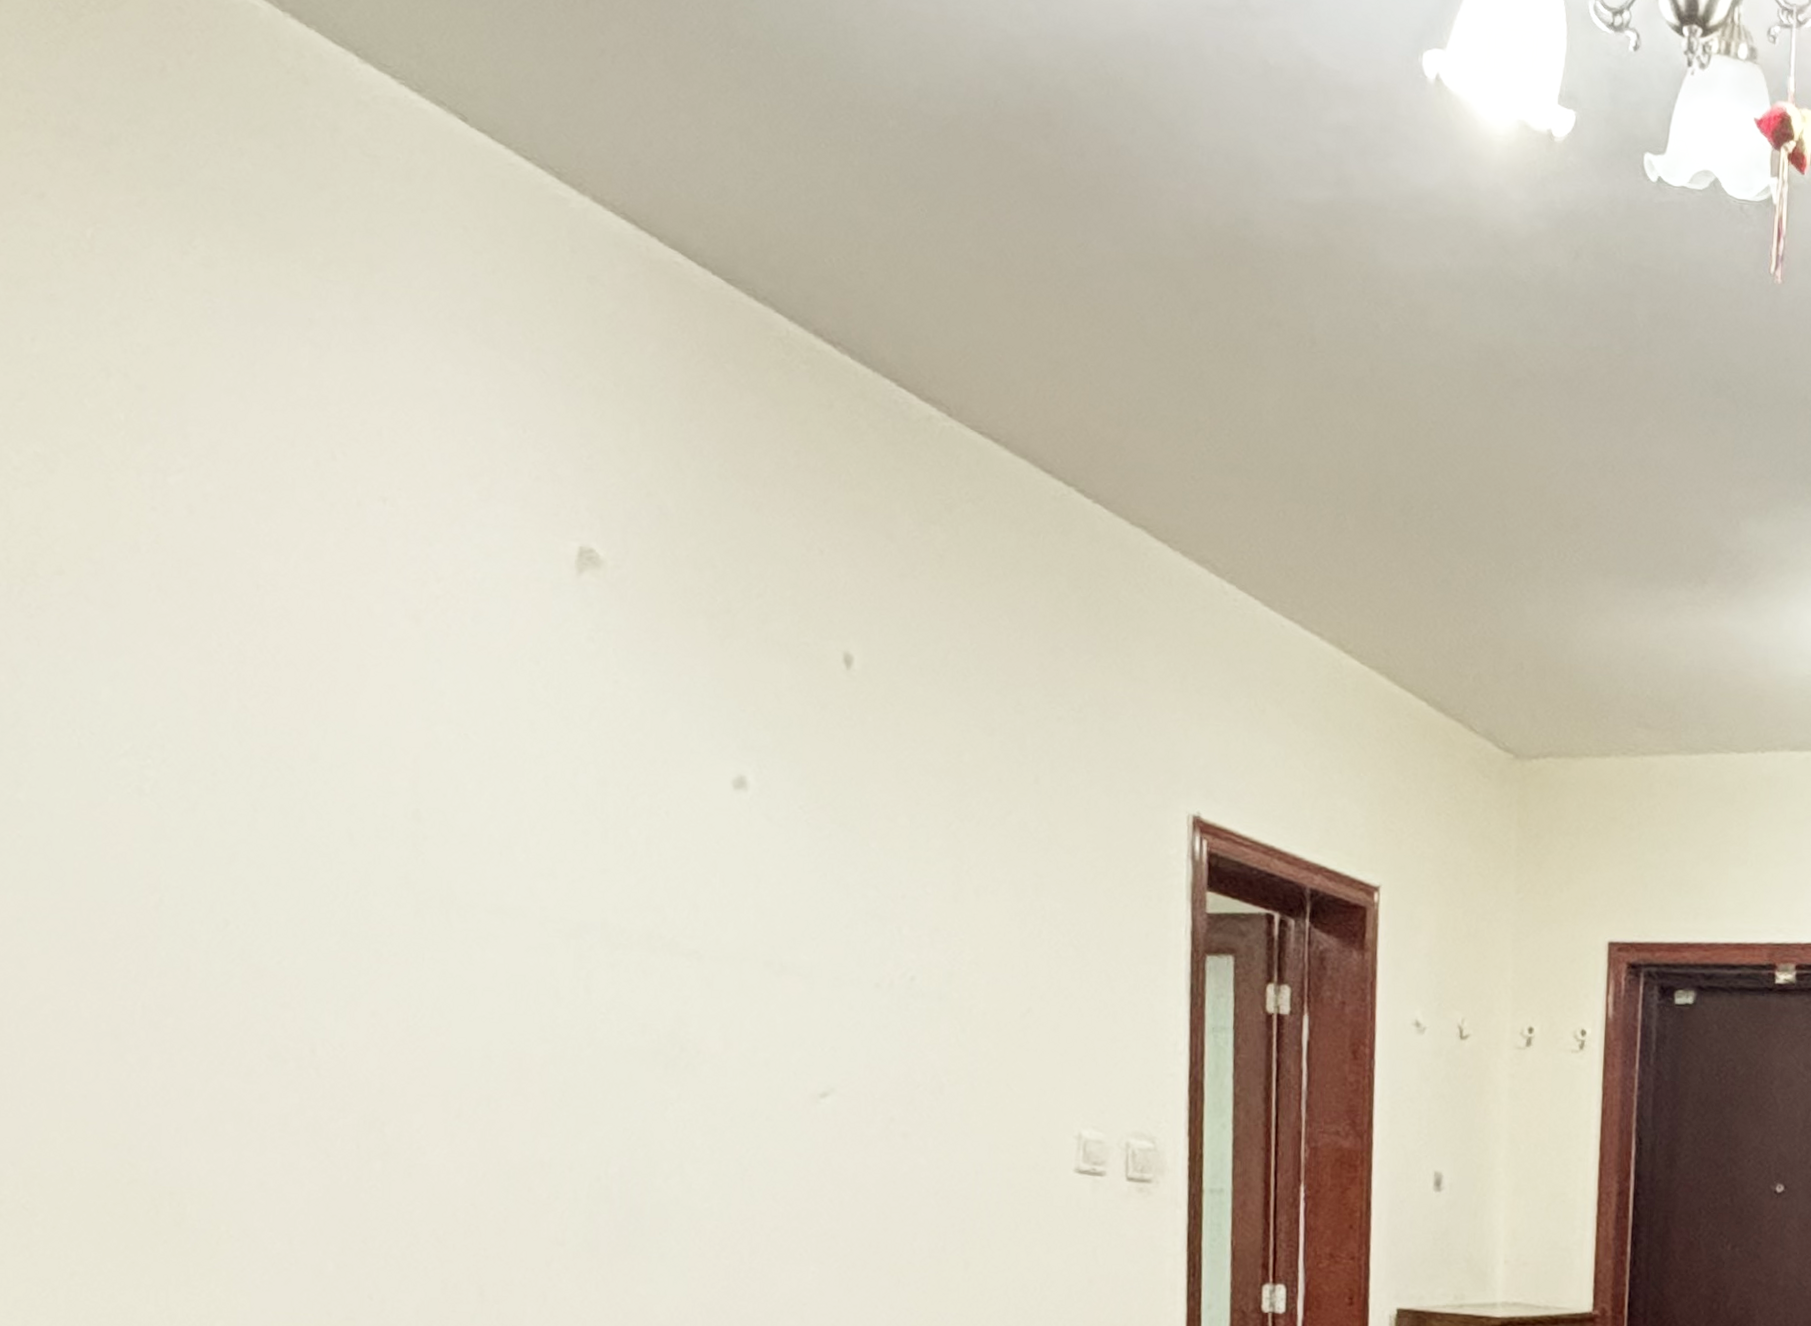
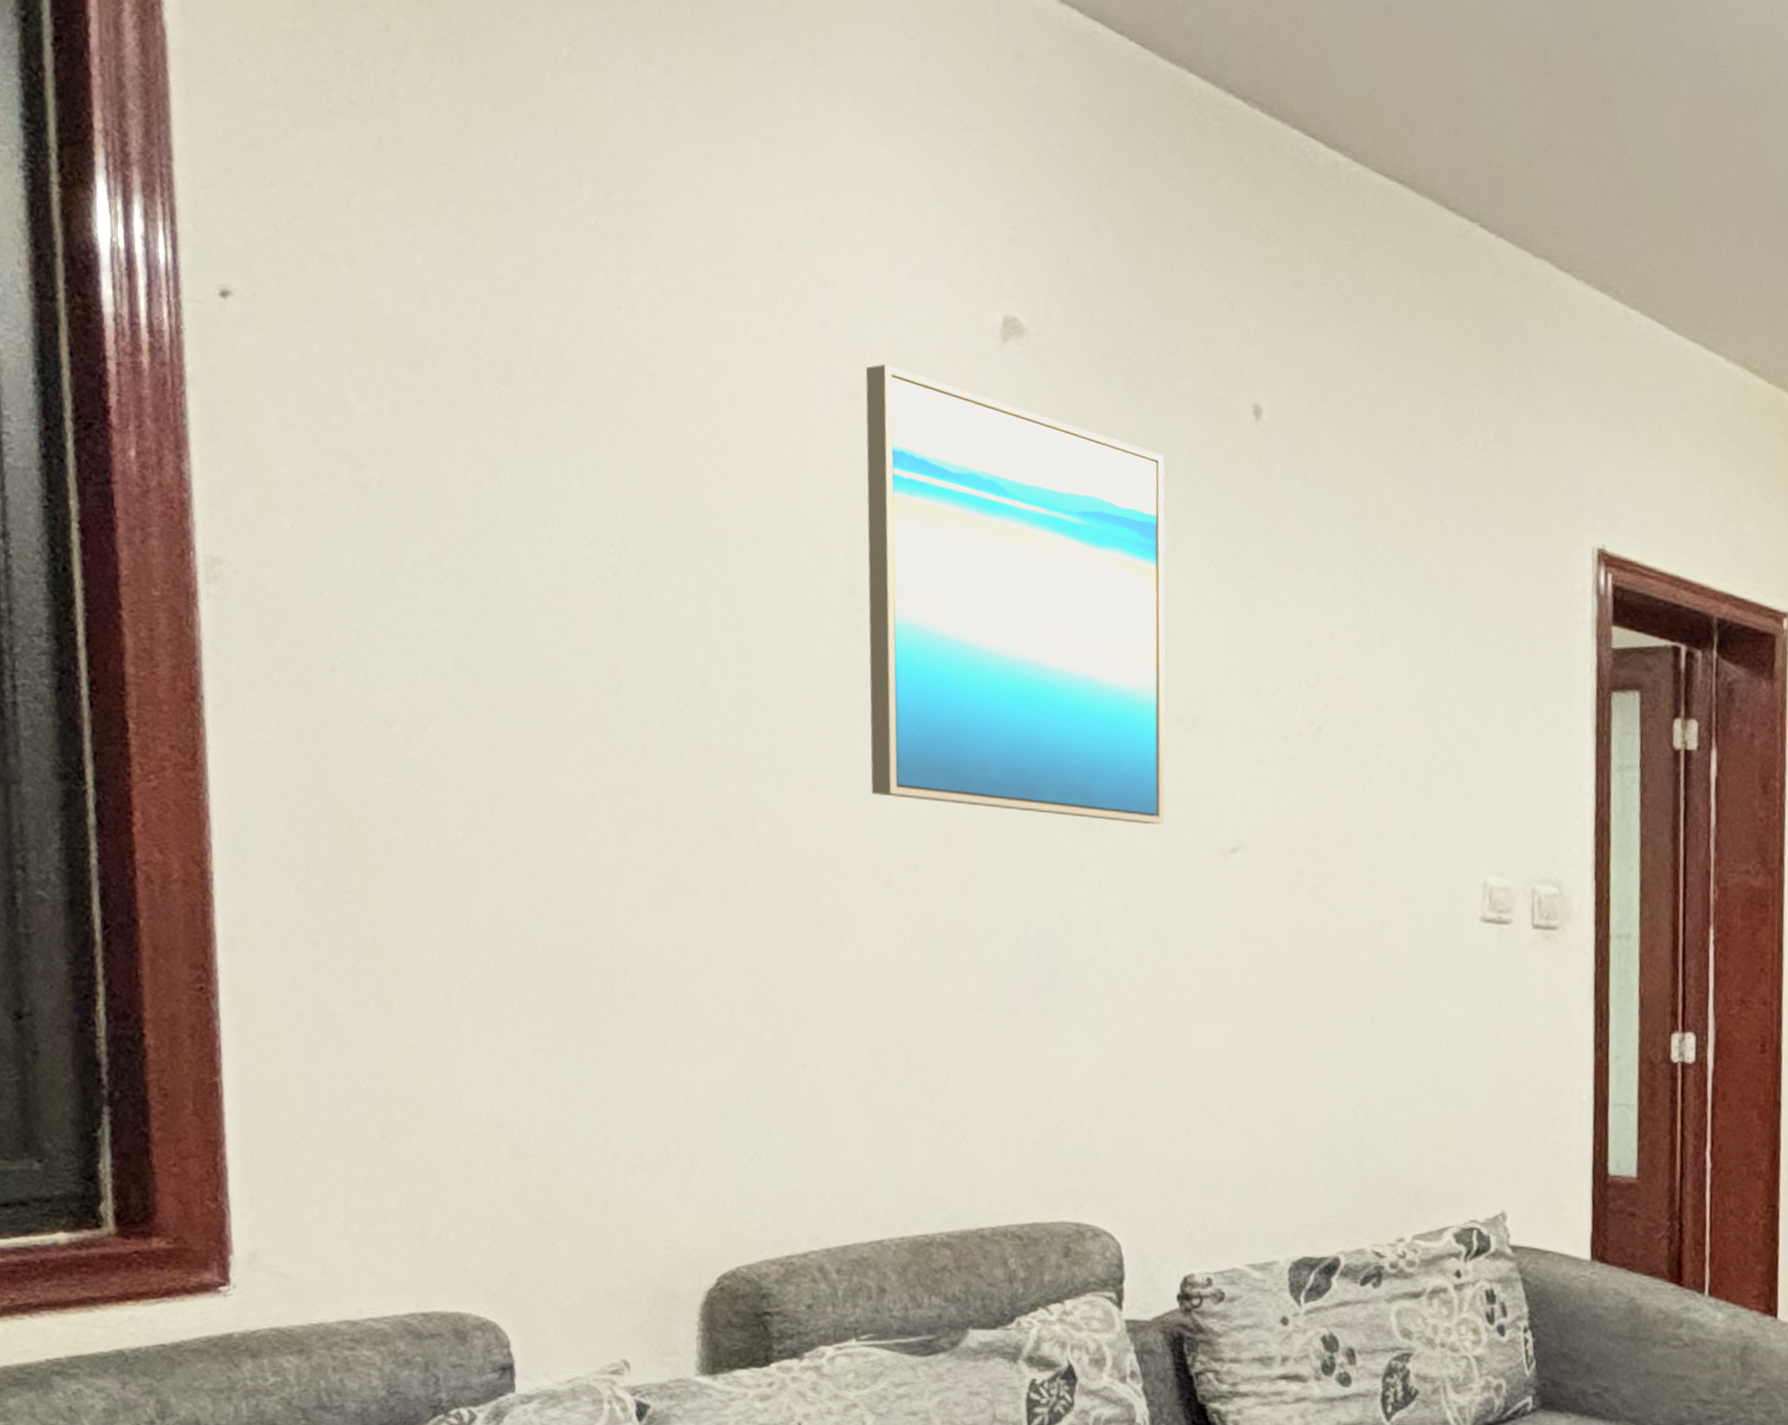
wall art: none [429,587,753,1067] -> present [865,364,1165,825]

